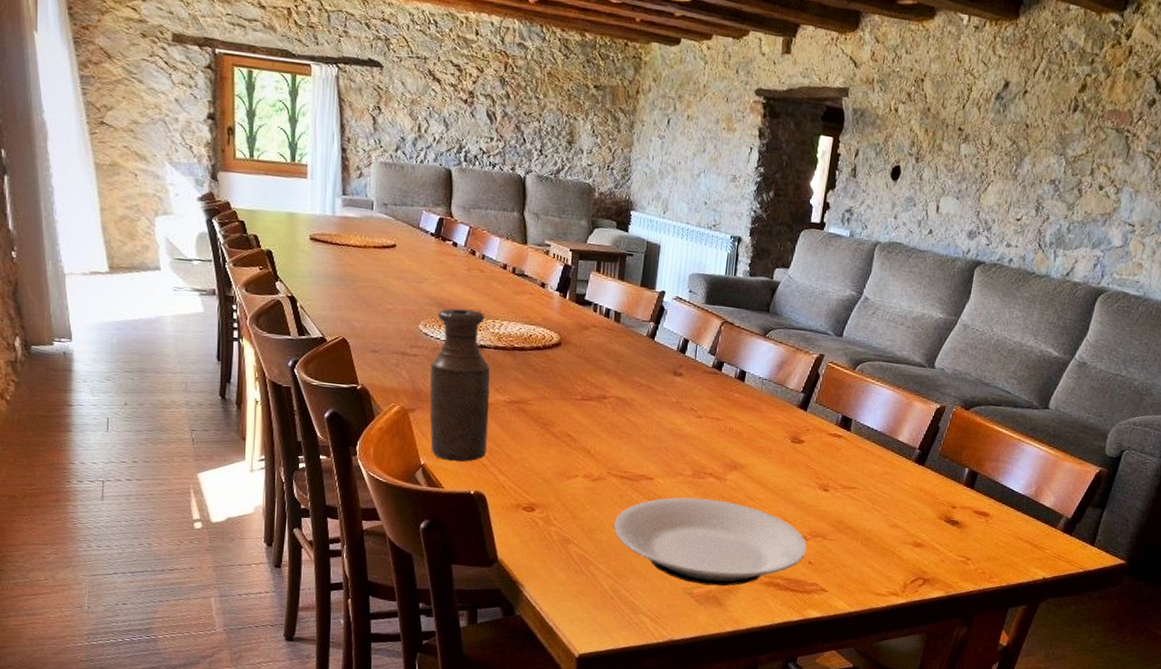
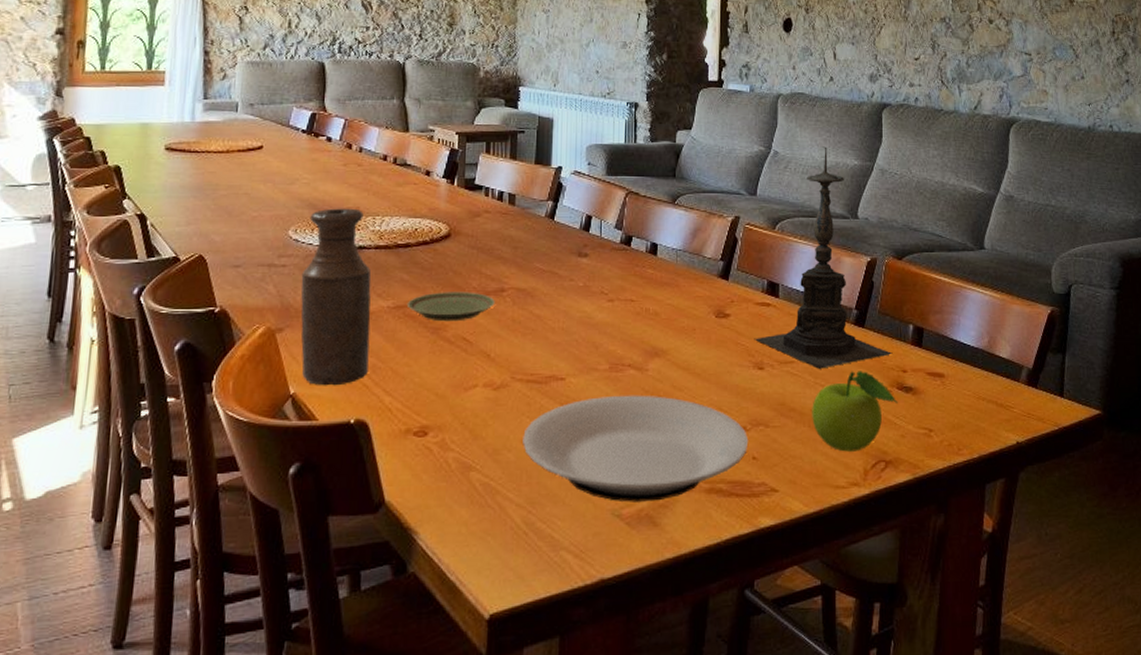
plate: none [520,393,597,420] -> present [406,292,495,322]
candle holder: none [824,297,946,497] -> present [755,146,893,369]
fruit: none [865,502,943,568] -> present [812,371,898,452]

